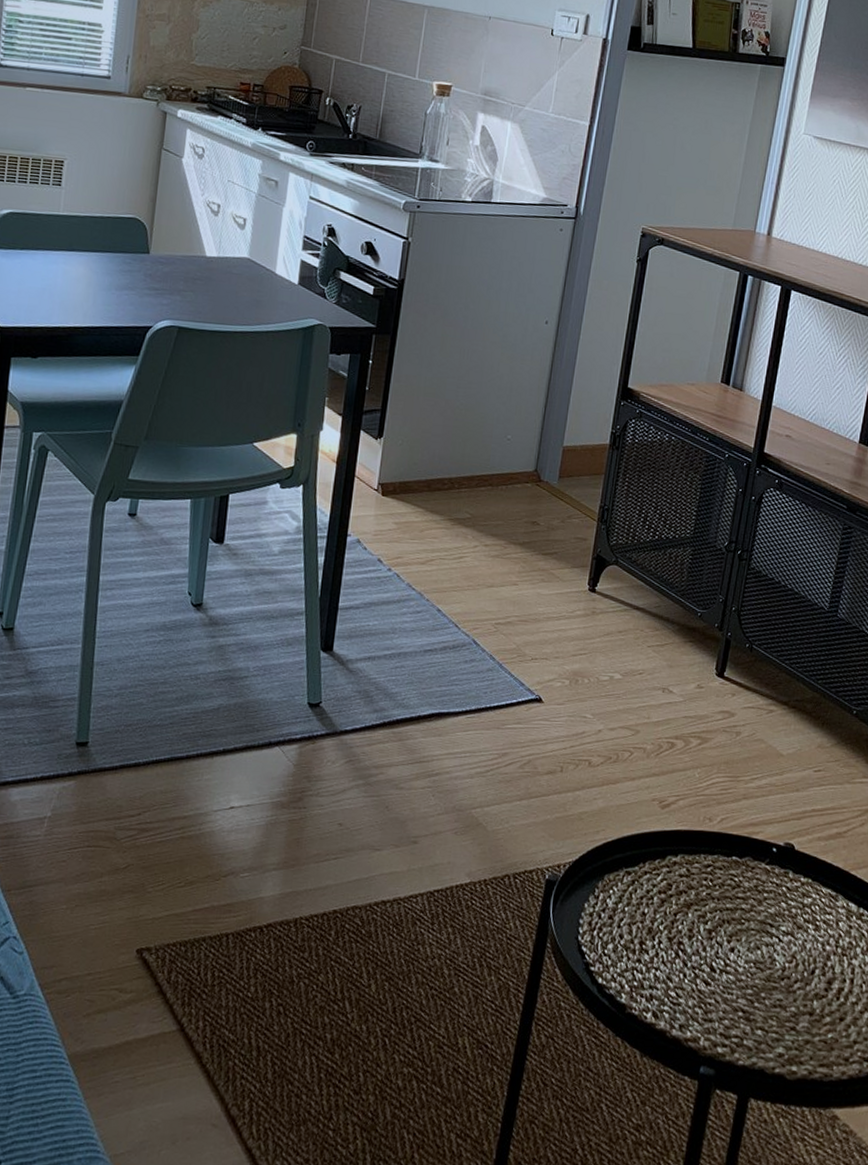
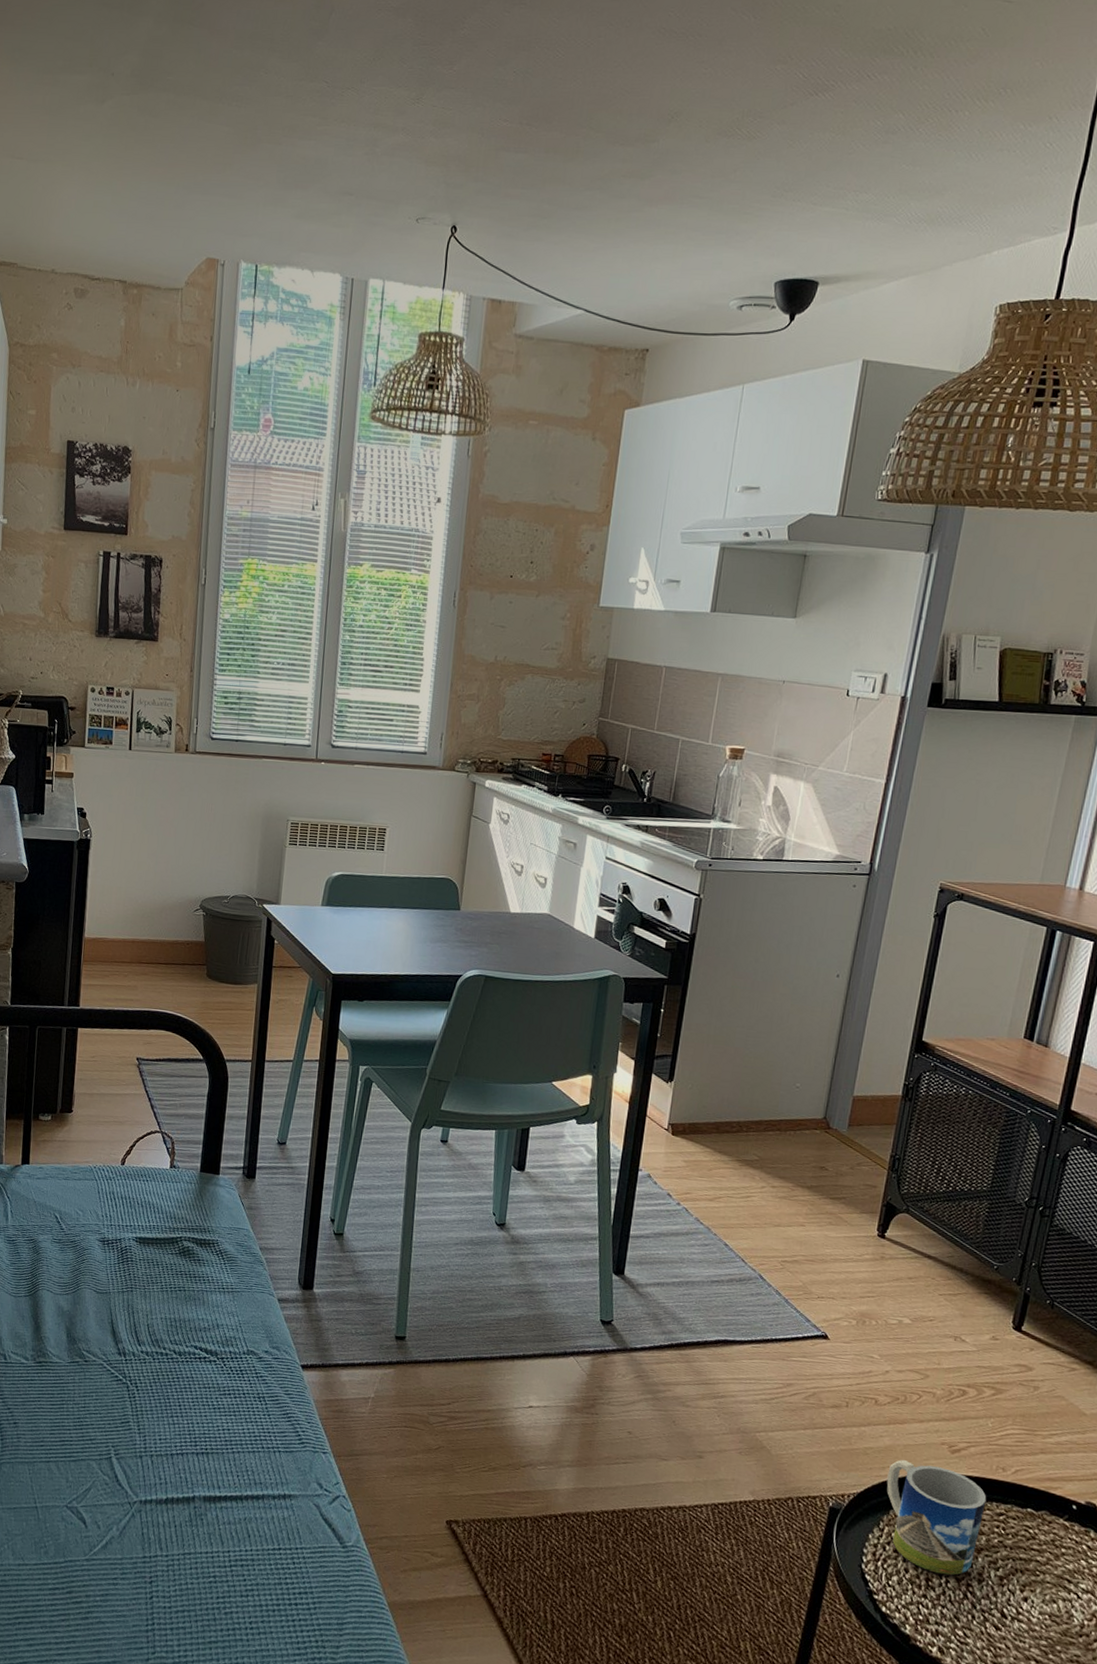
mug: none [601,820,695,936] -> present [886,1459,987,1575]

